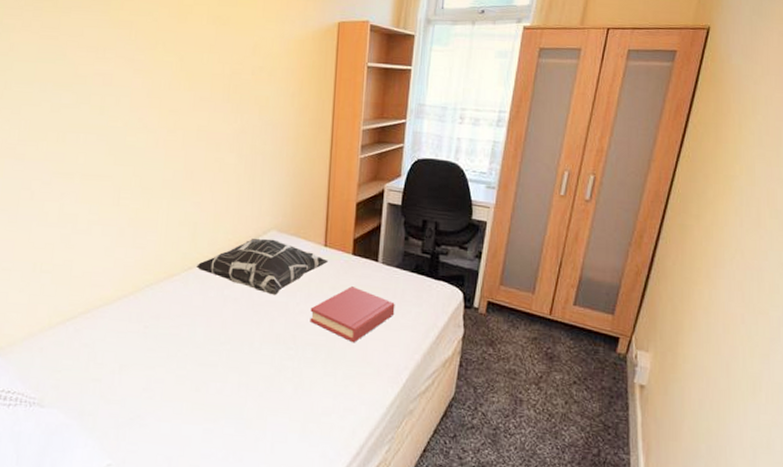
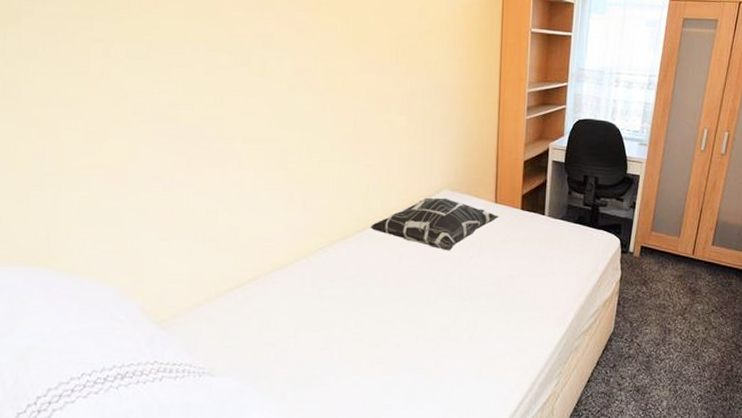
hardback book: present [310,286,395,343] -> none [483,239,561,291]

